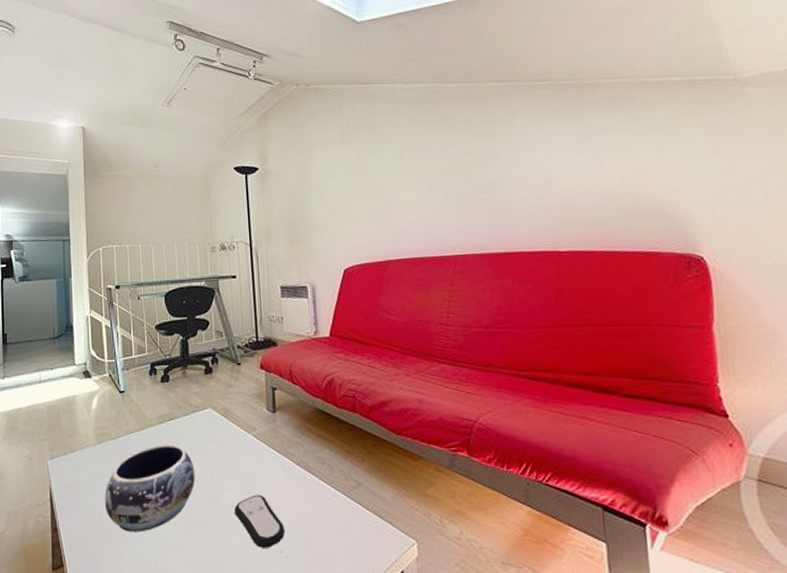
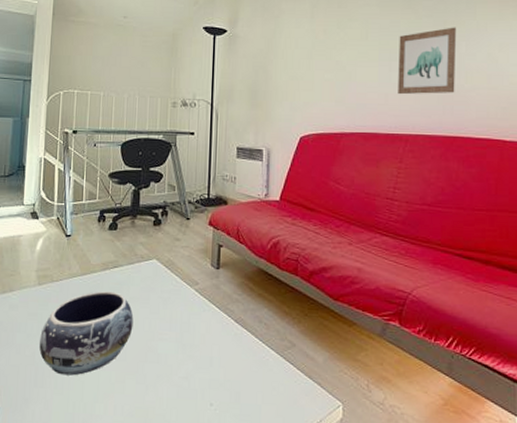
remote control: present [234,494,285,548] -> none [169,347,217,400]
wall art: none [436,138,501,215] -> present [398,27,456,95]

